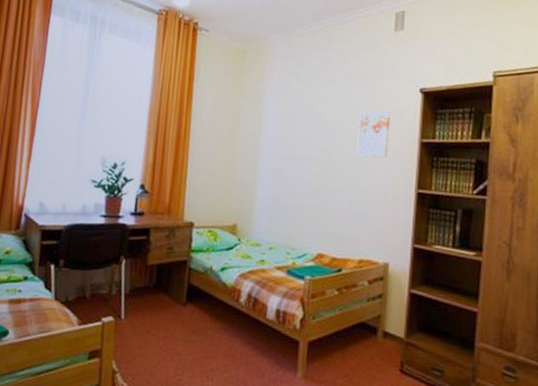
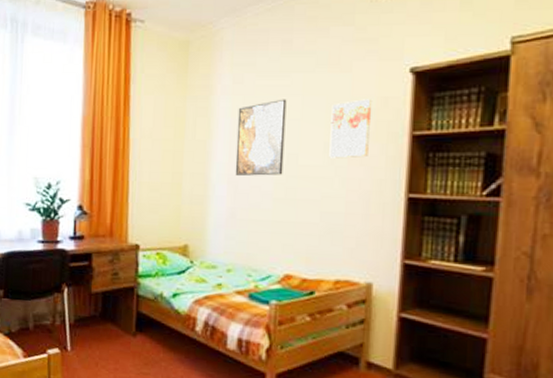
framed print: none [279,105,324,168] -> present [235,99,287,177]

